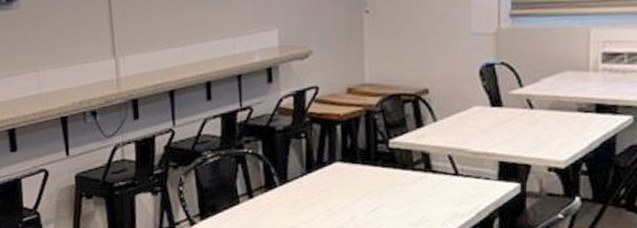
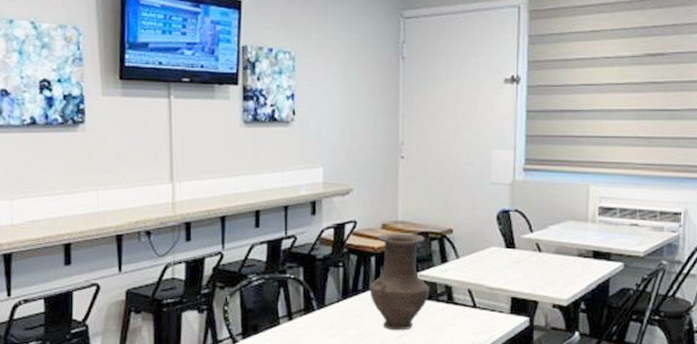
vase: none [336,96,404,205] -> present [369,233,429,331]

